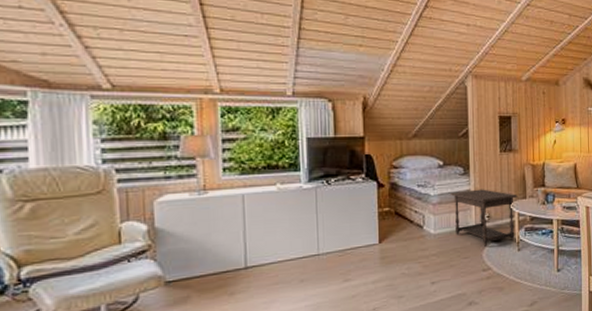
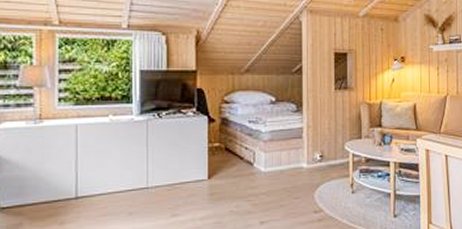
side table: present [450,189,518,247] -> none [281,127,353,187]

